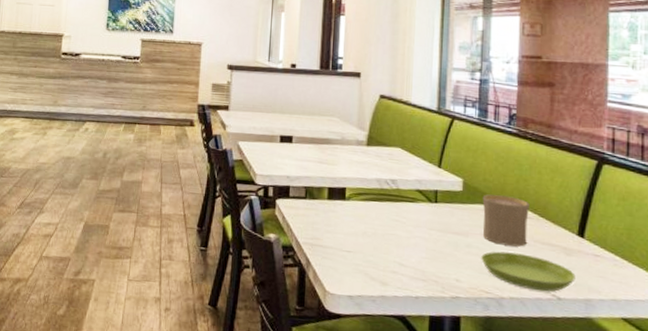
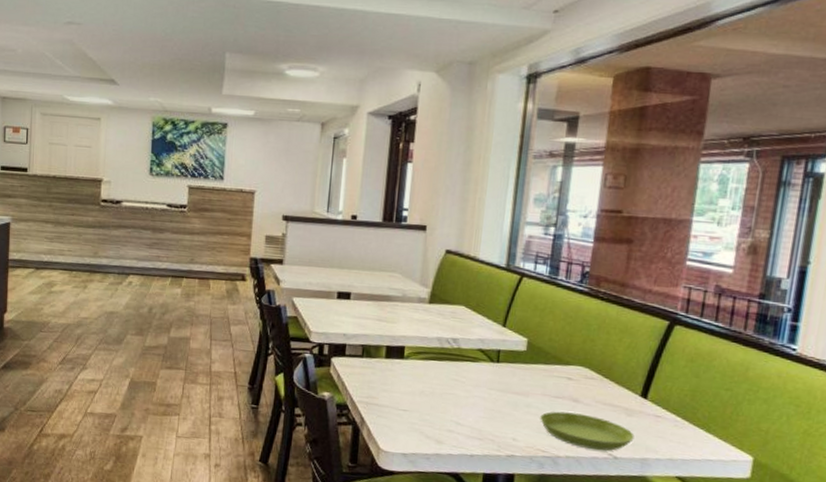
cup: present [482,194,529,247] -> none [544,354,595,407]

